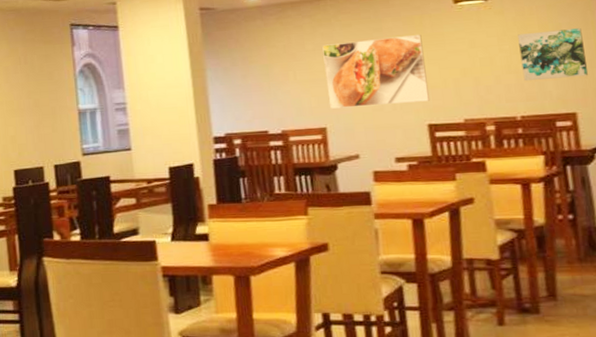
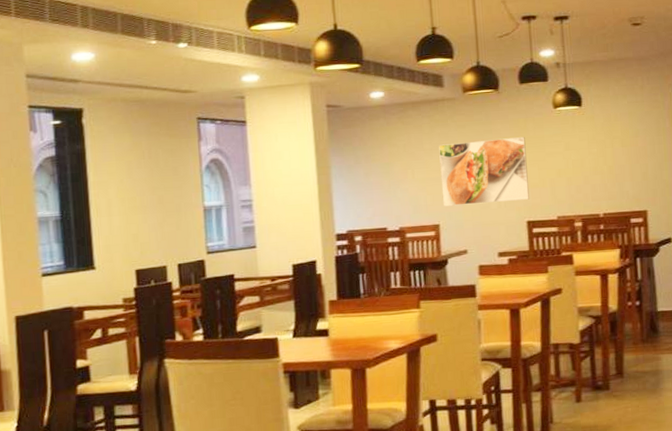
wall art: present [518,27,589,81] -> none [604,133,658,182]

